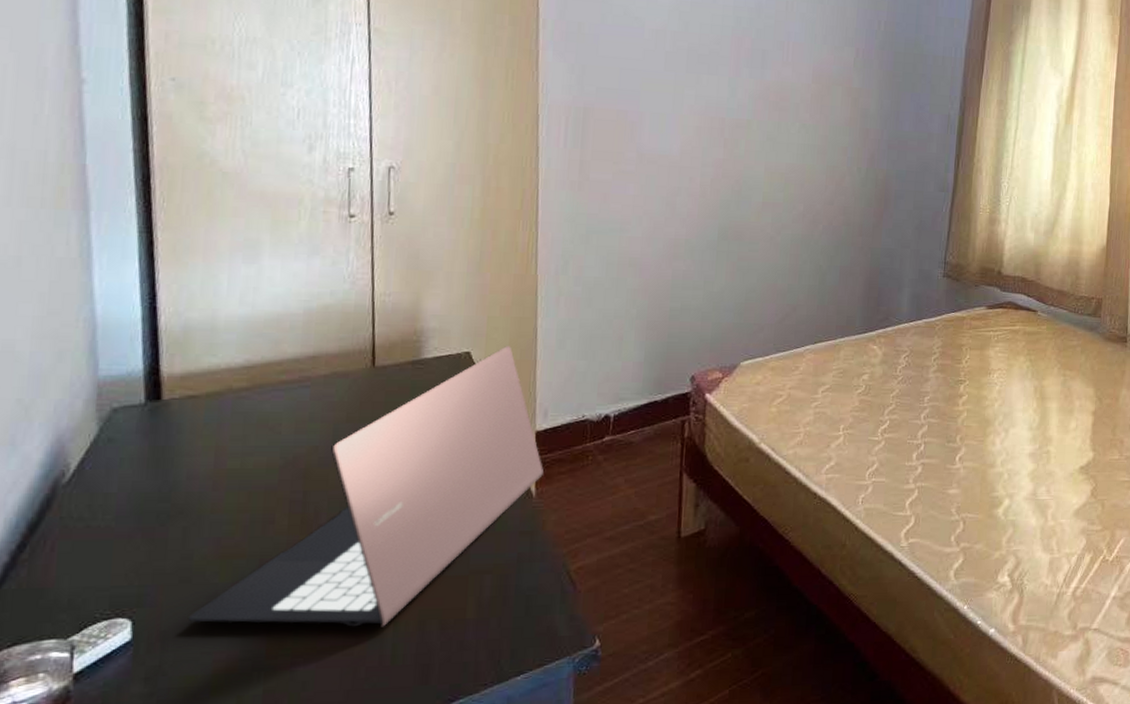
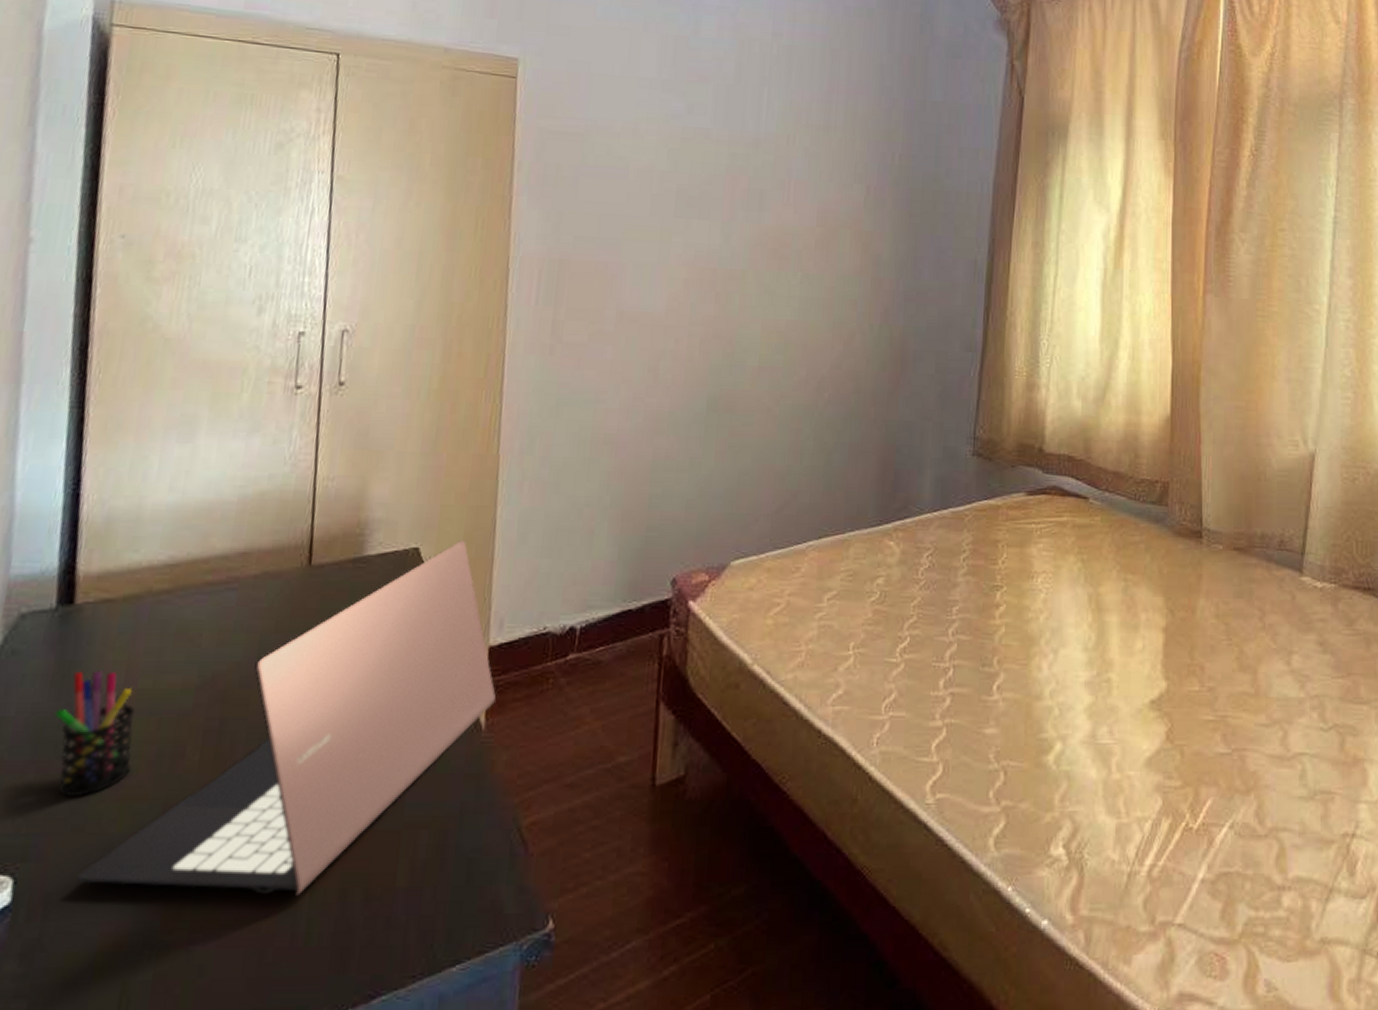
pen holder: none [153,454,228,556] -> present [54,670,136,798]

